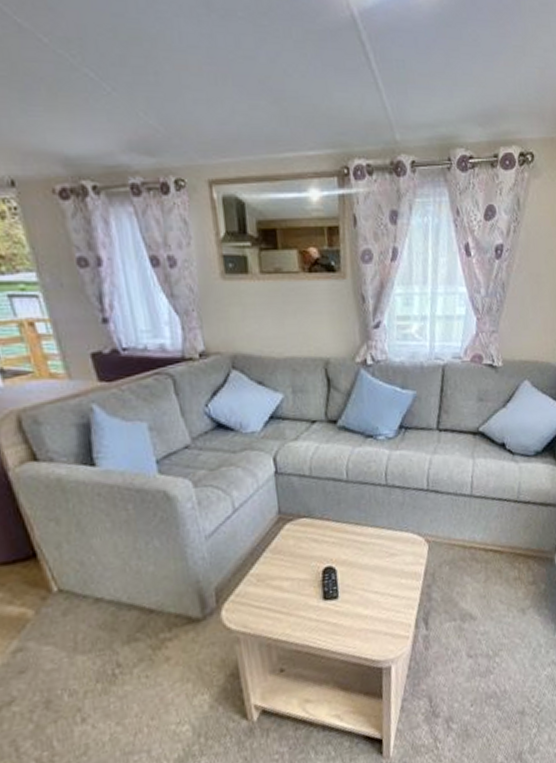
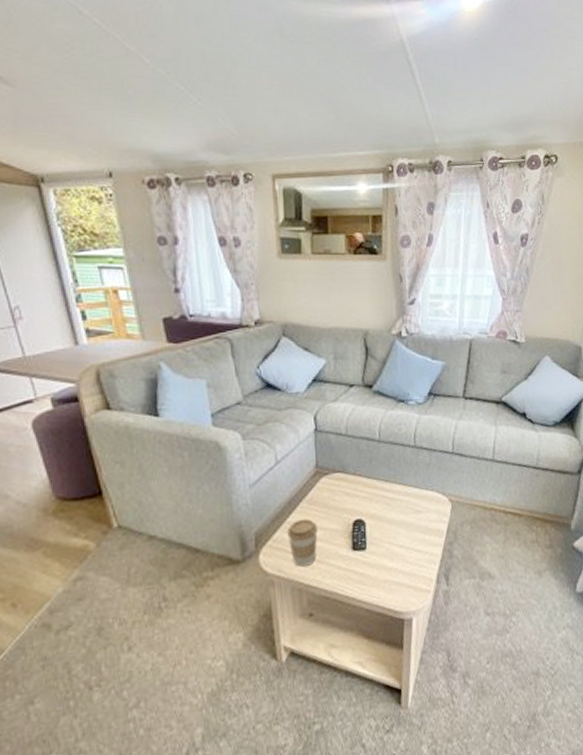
coffee cup: none [250,569,285,621] -> present [287,518,318,567]

